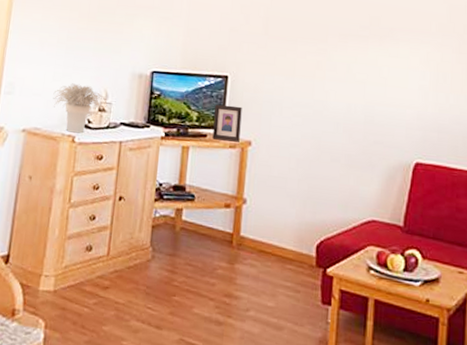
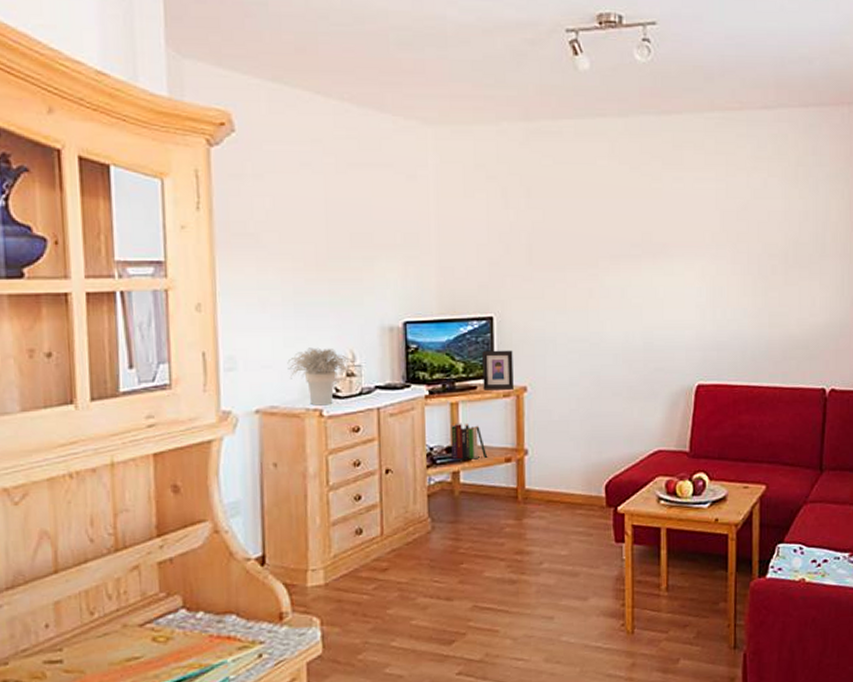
books: none [177,165,209,200] -> present [451,423,487,460]

